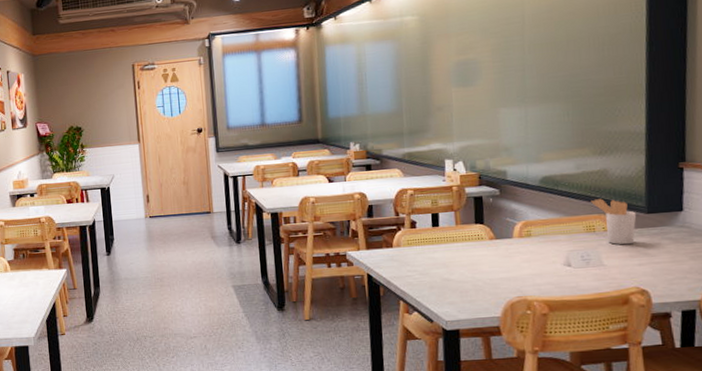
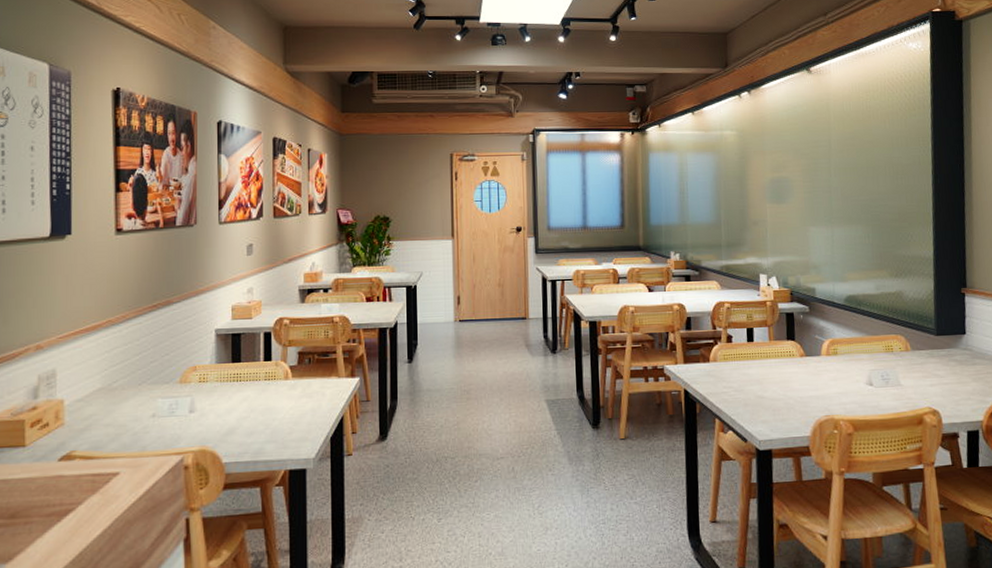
utensil holder: present [591,198,637,245] -> none [889,319,928,366]

